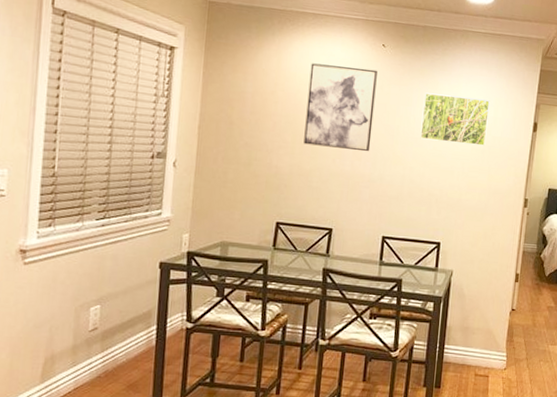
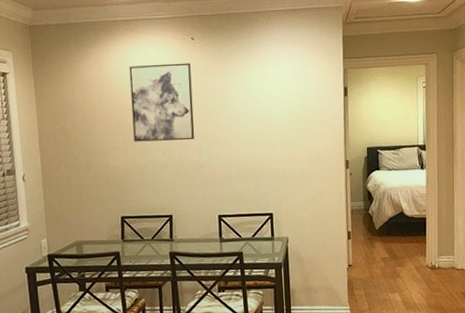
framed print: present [420,92,490,146] -> none [237,73,301,120]

